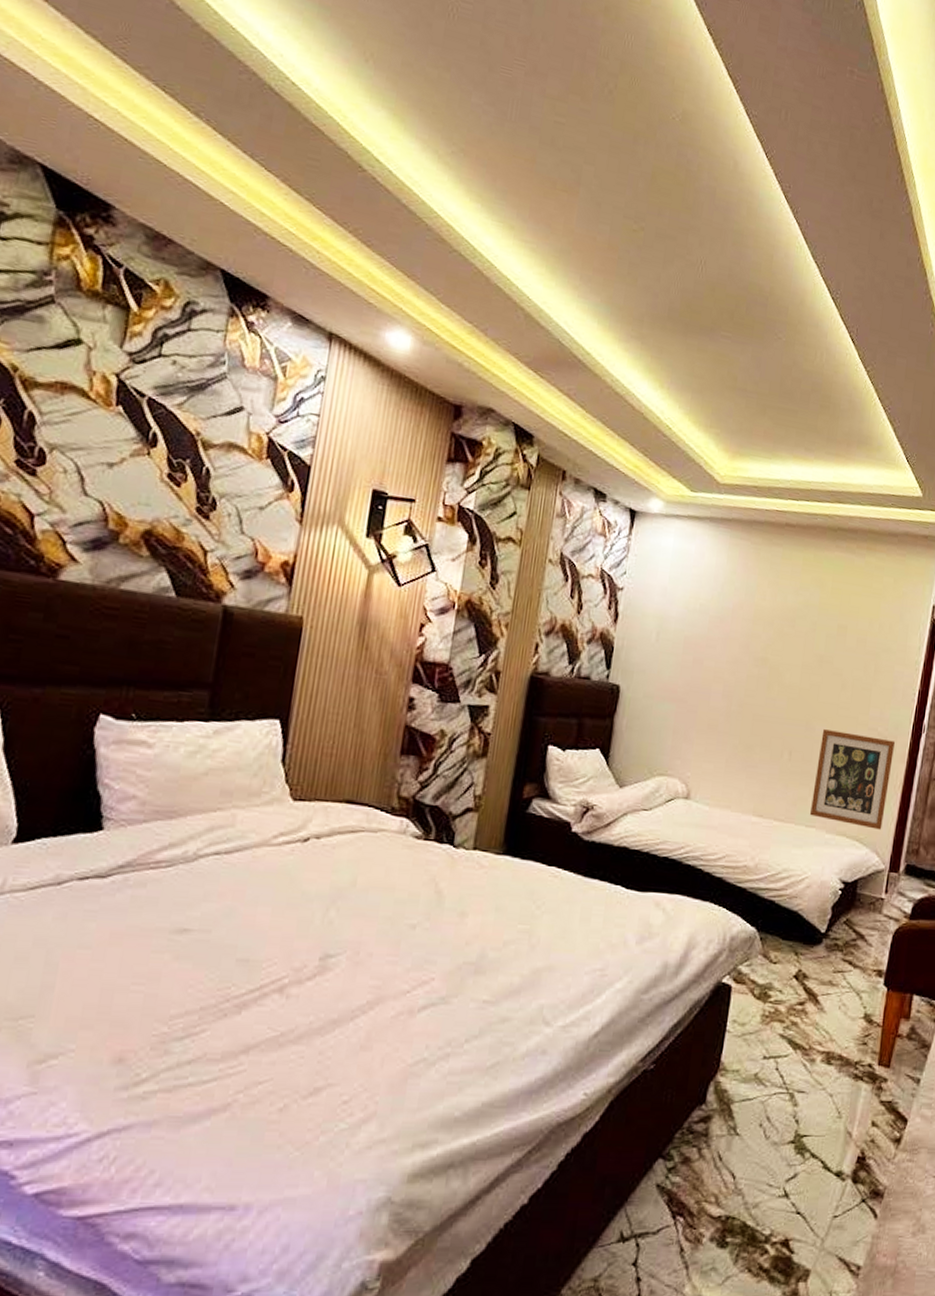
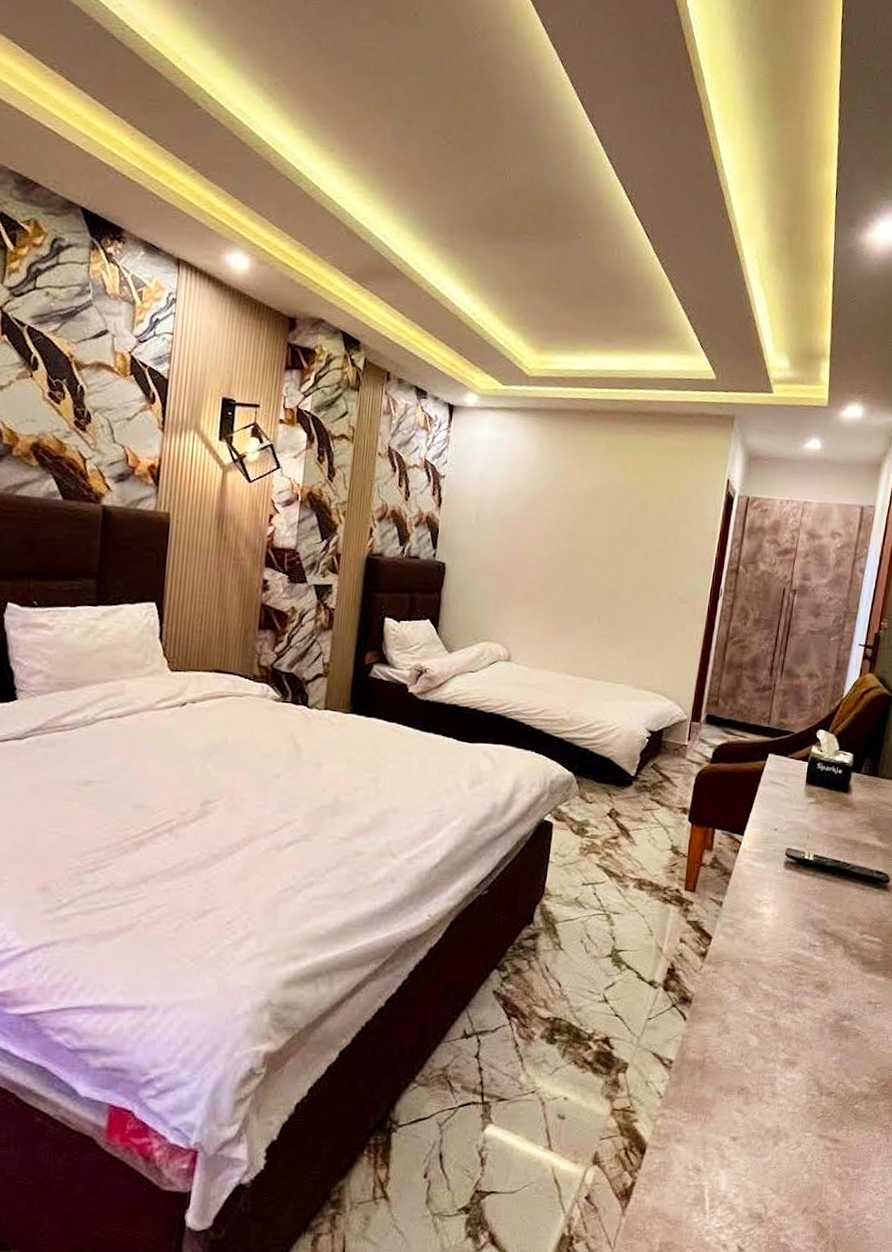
wall art: present [810,729,896,830] -> none [619,596,695,685]

